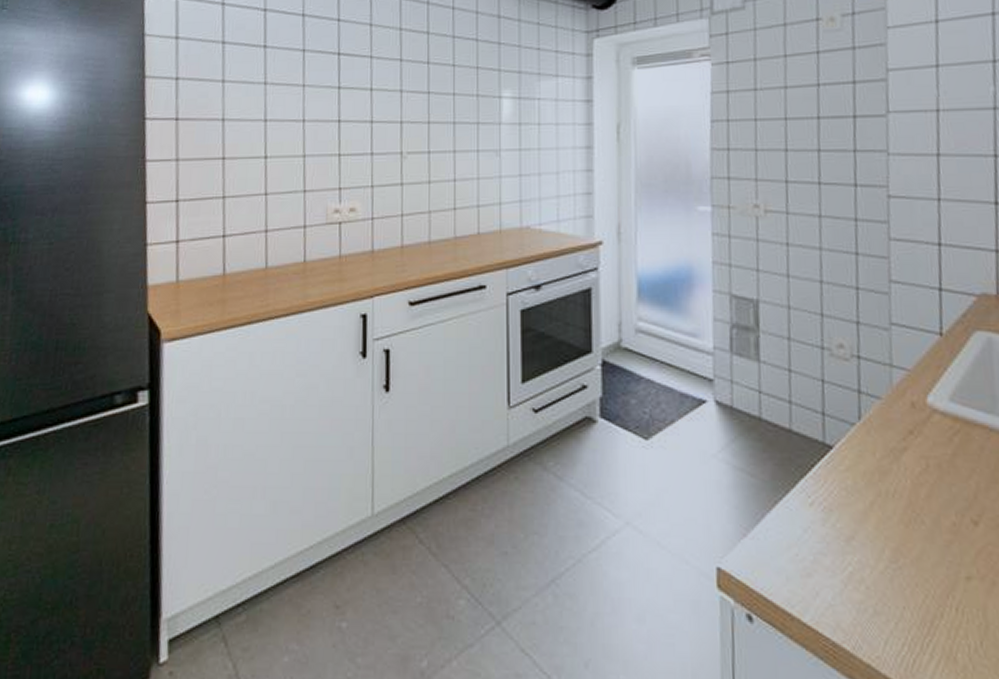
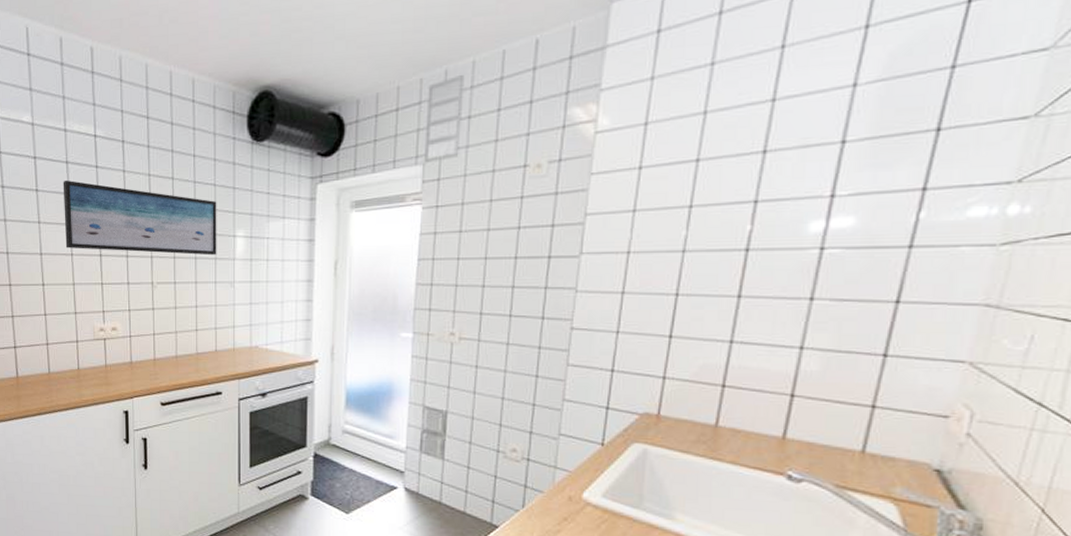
wall art: none [296,34,480,120] -> present [63,180,217,256]

